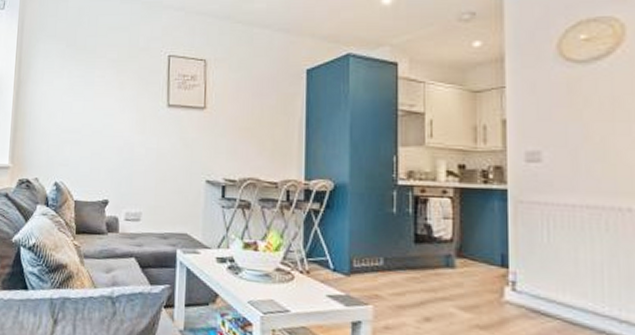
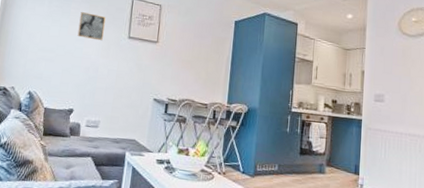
wall art: none [105,80,137,113] -> present [77,12,106,41]

